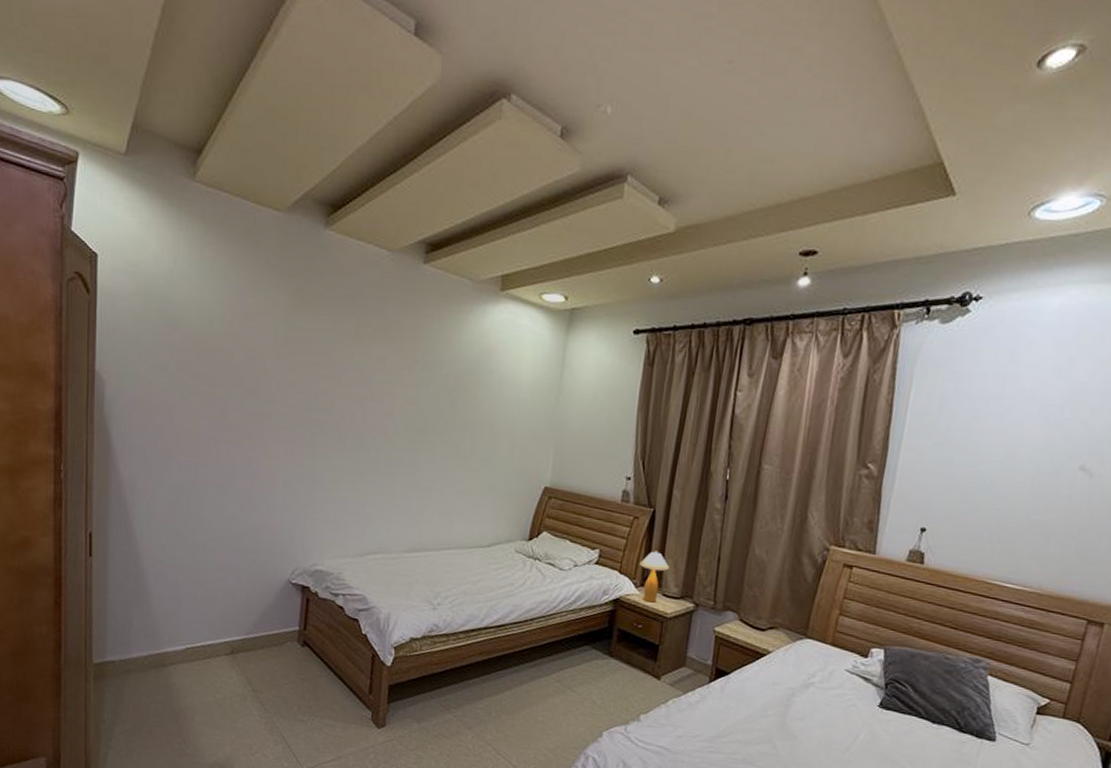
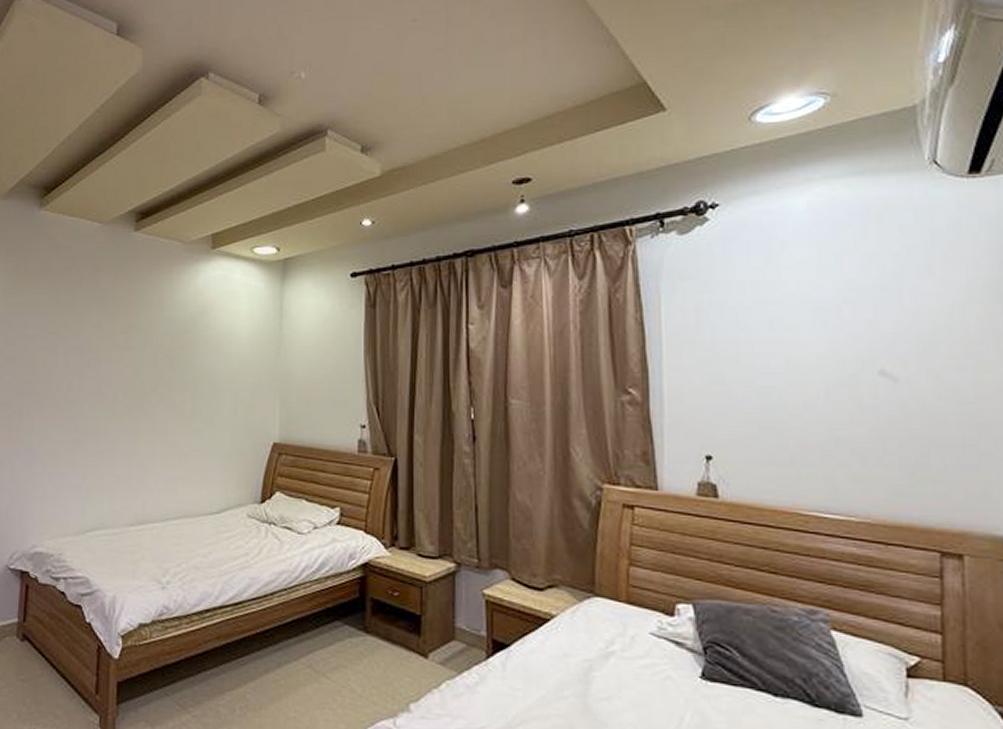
table lamp: present [639,550,670,603] -> none [386,504,422,565]

